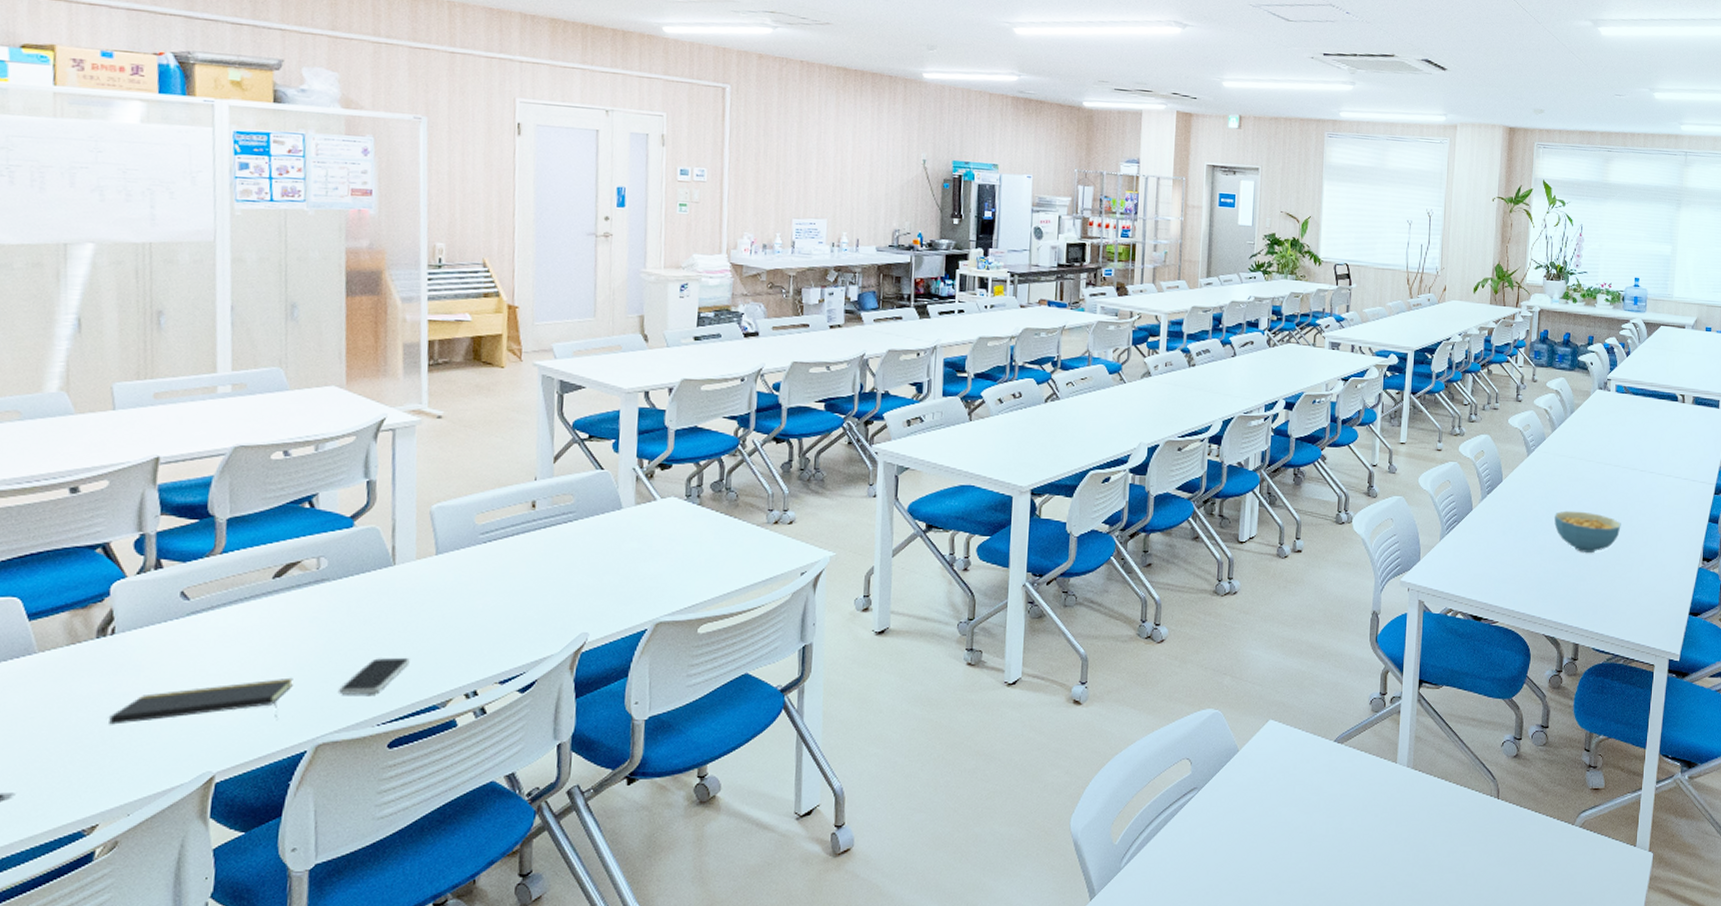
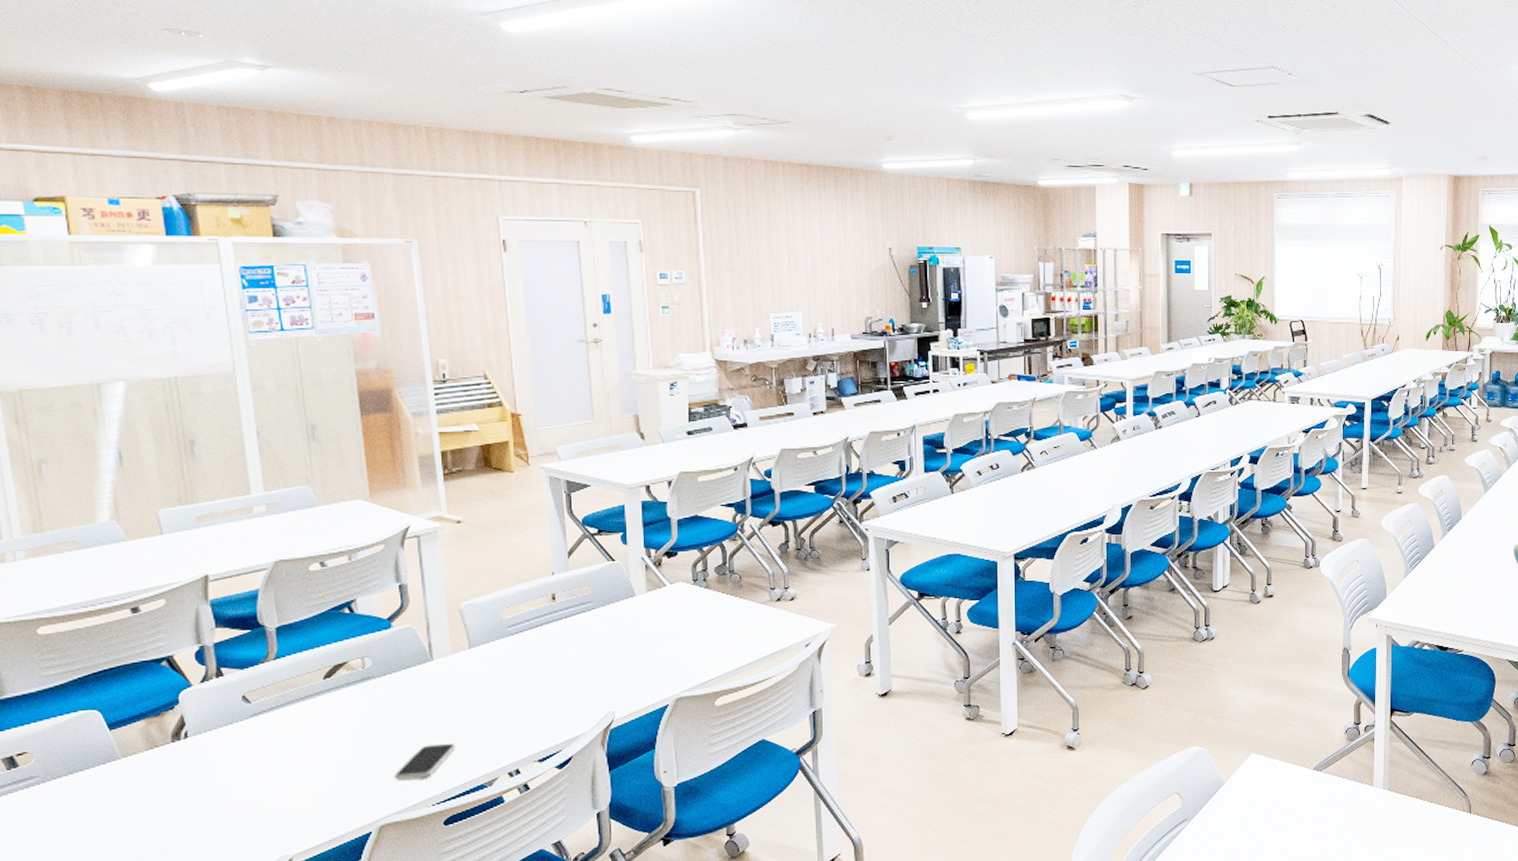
notepad: present [109,677,293,725] -> none [192,767,352,819]

